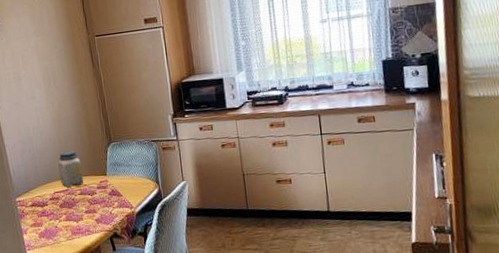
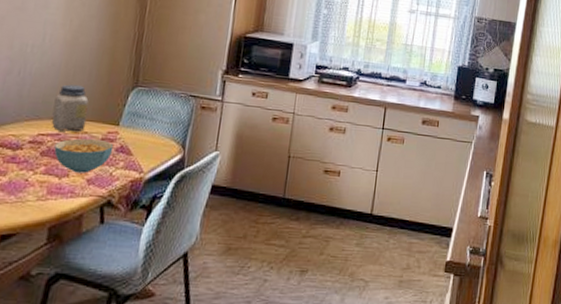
cereal bowl: none [67,188,108,216] -> present [54,138,114,173]

